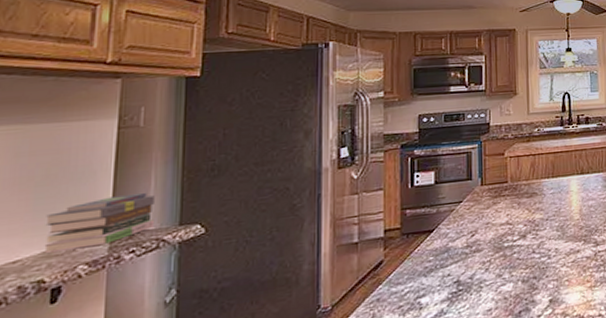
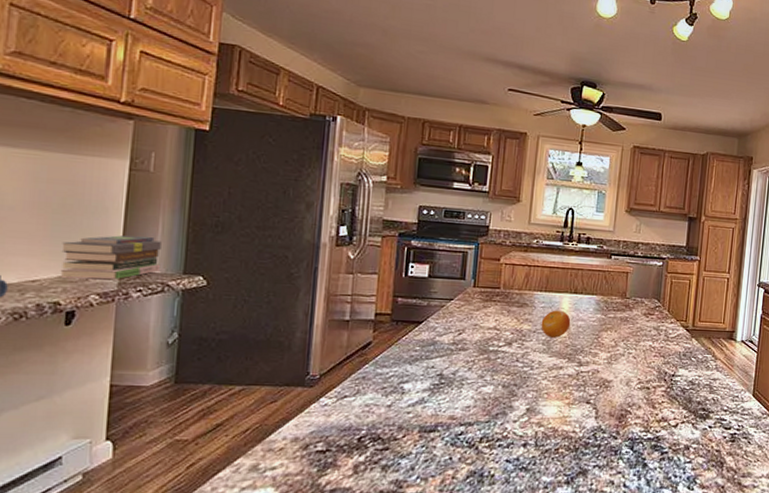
fruit: none [552,193,582,223] -> present [541,310,571,338]

